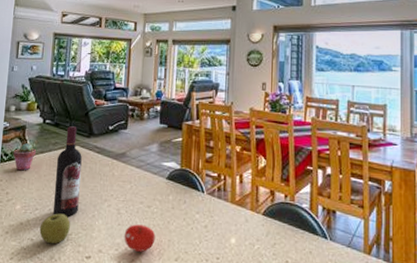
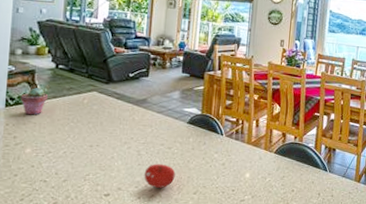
apple: present [39,213,70,244] -> none [53,155,88,185]
wine bottle: present [52,126,82,216] -> none [68,72,100,158]

